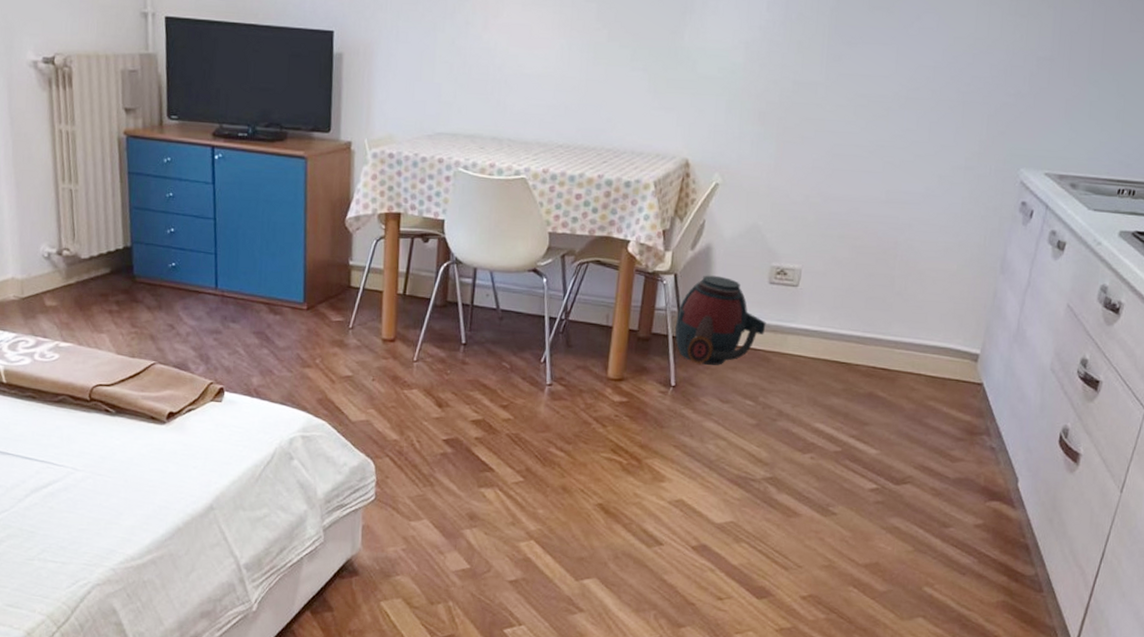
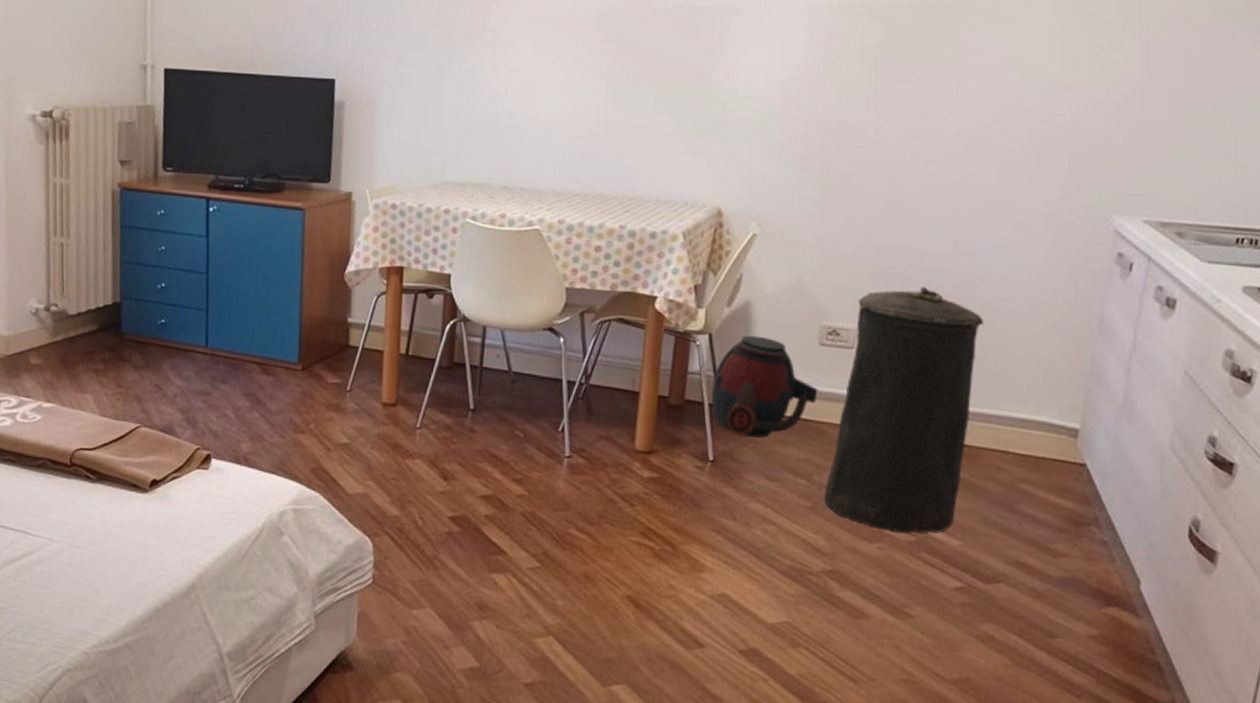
trash can: none [767,232,908,444] -> present [824,287,983,533]

